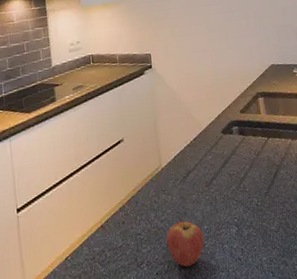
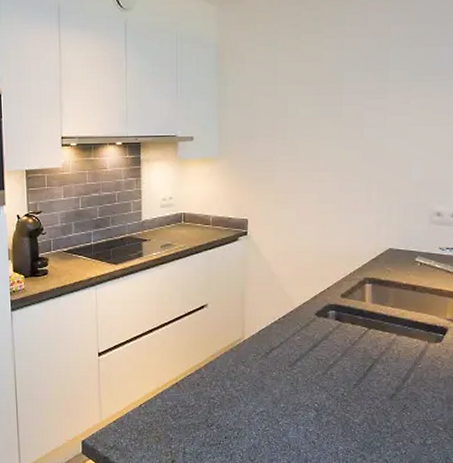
fruit: present [166,218,204,267] -> none [239,391,279,439]

